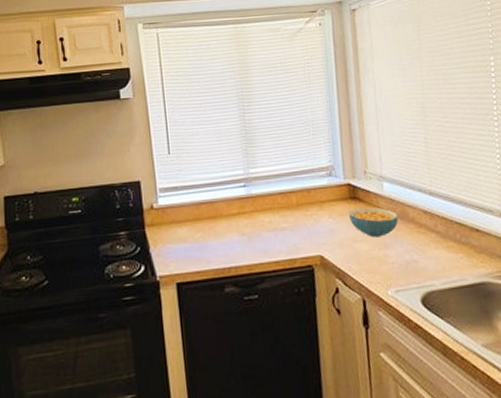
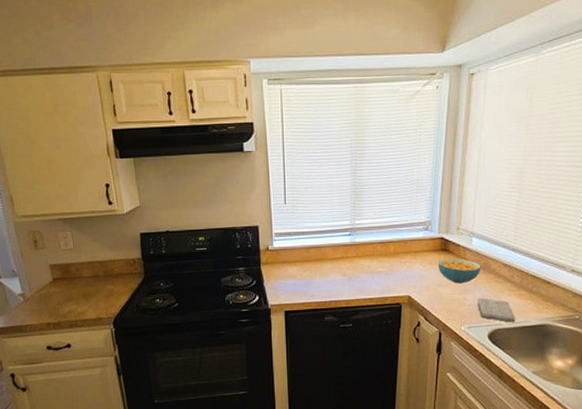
washcloth: none [400,253,450,283] -> present [477,297,516,323]

